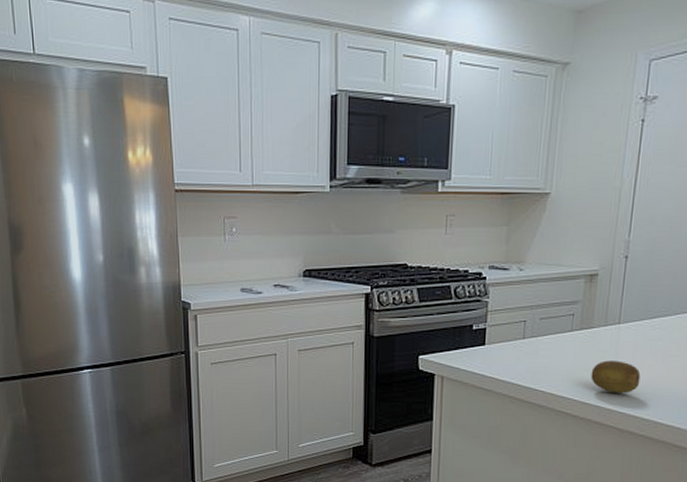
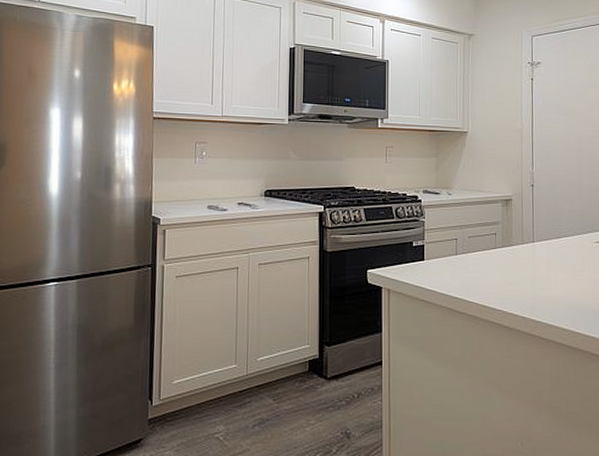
fruit: present [590,360,641,394] -> none [515,275,556,305]

